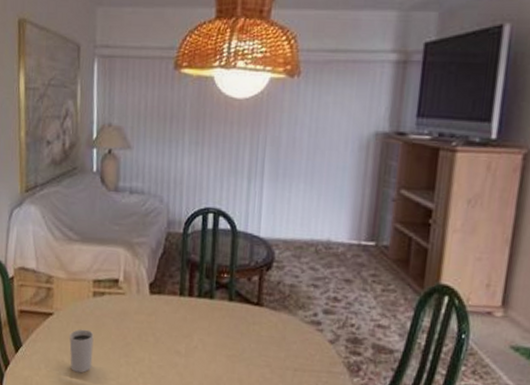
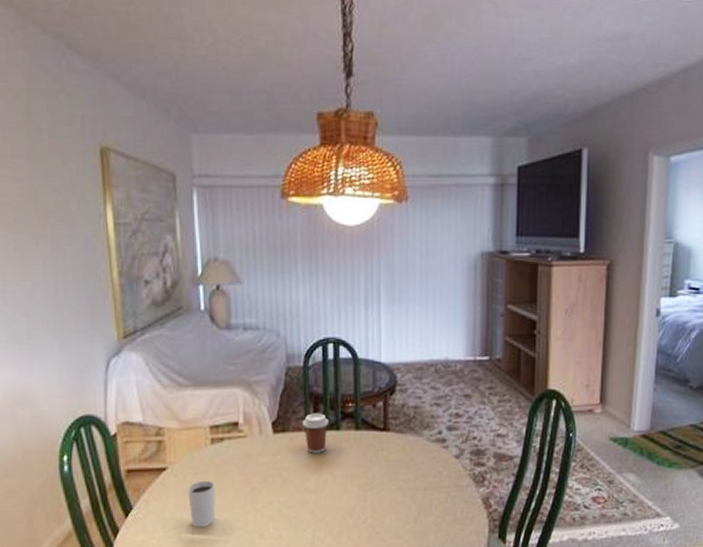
coffee cup: none [177,279,203,319] -> present [302,413,328,453]

